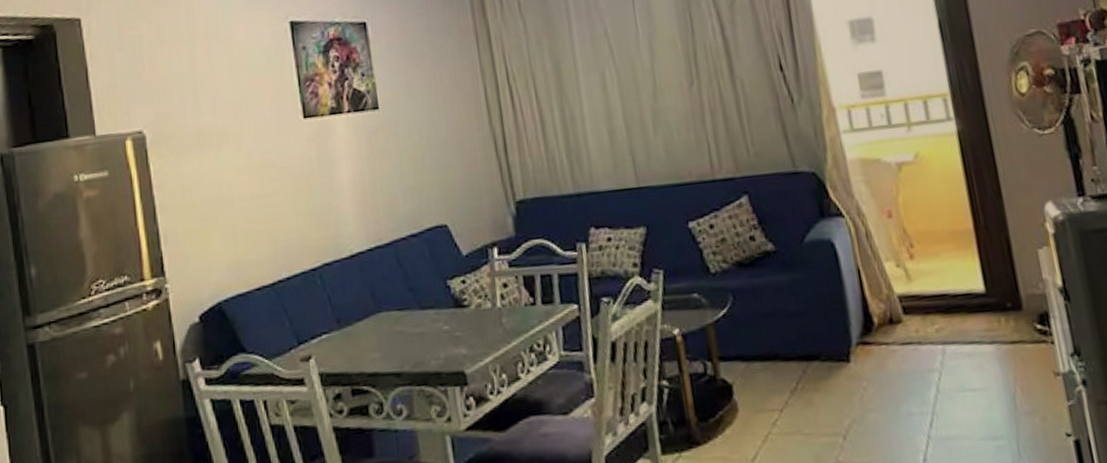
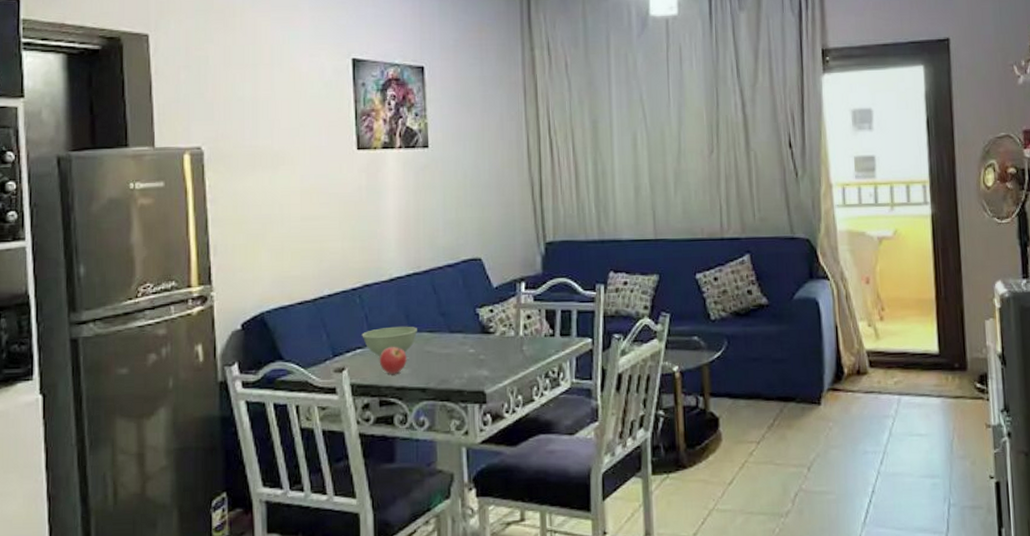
bowl: none [326,305,385,342] -> present [362,326,417,357]
fruit: none [347,329,377,360] -> present [379,347,407,374]

